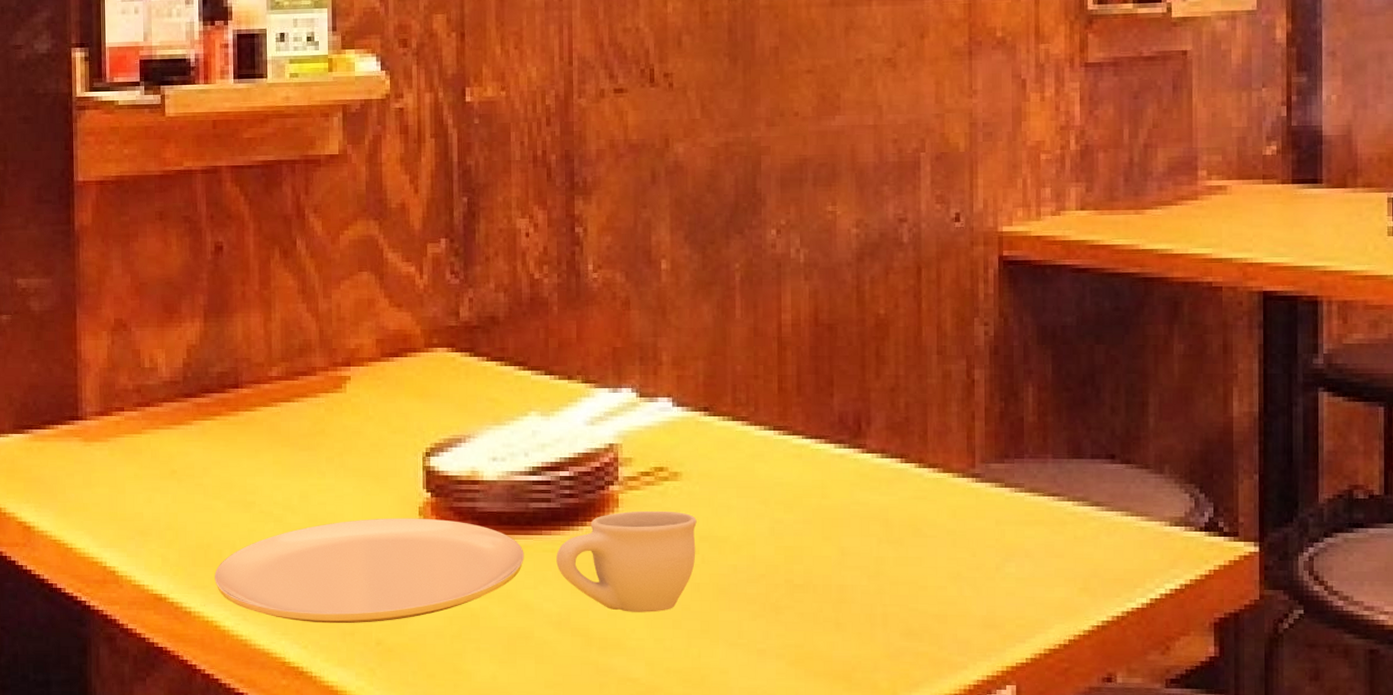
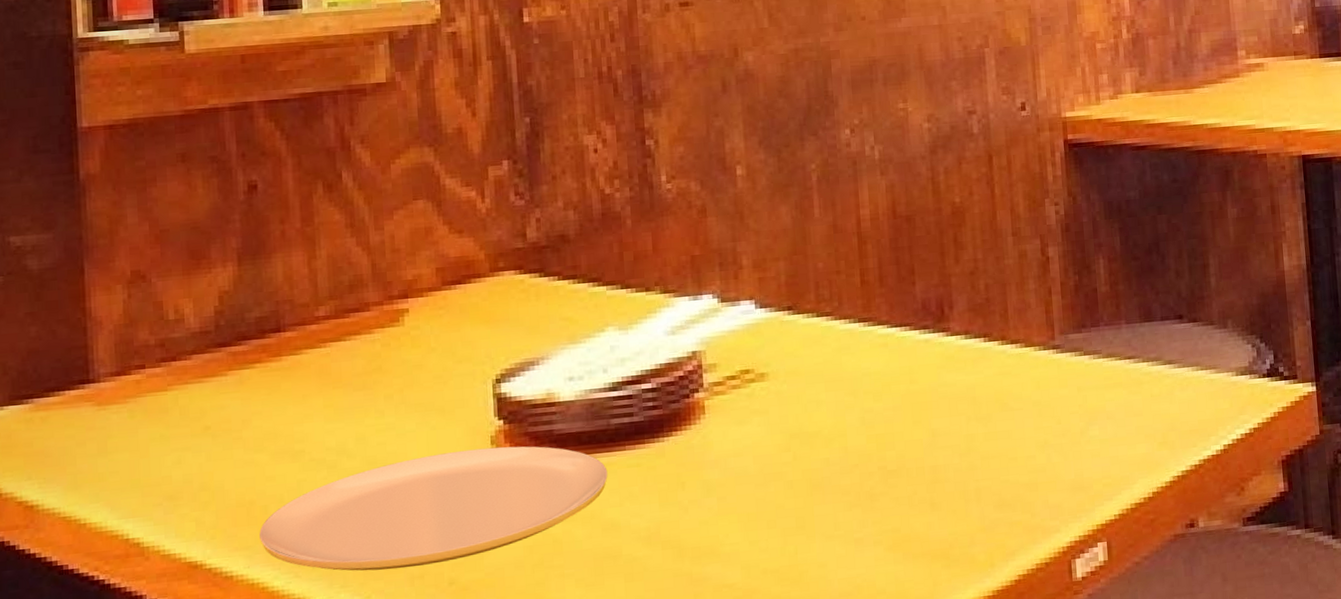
cup: present [556,510,697,613] -> none [642,412,787,518]

